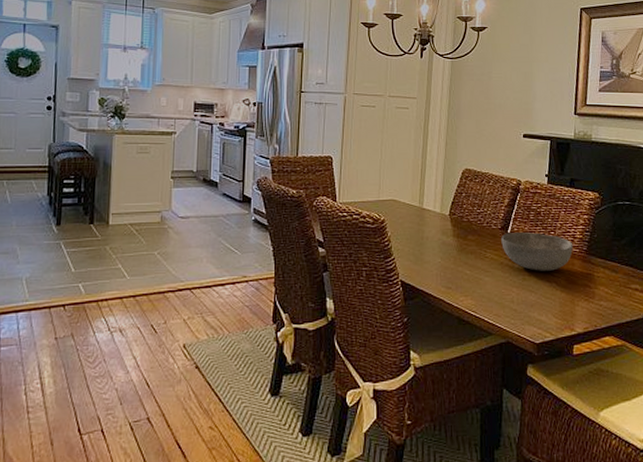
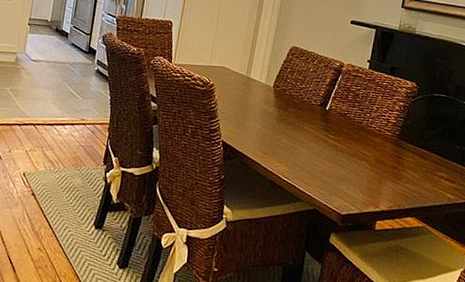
bowl: present [501,232,573,271] -> none [319,110,387,150]

